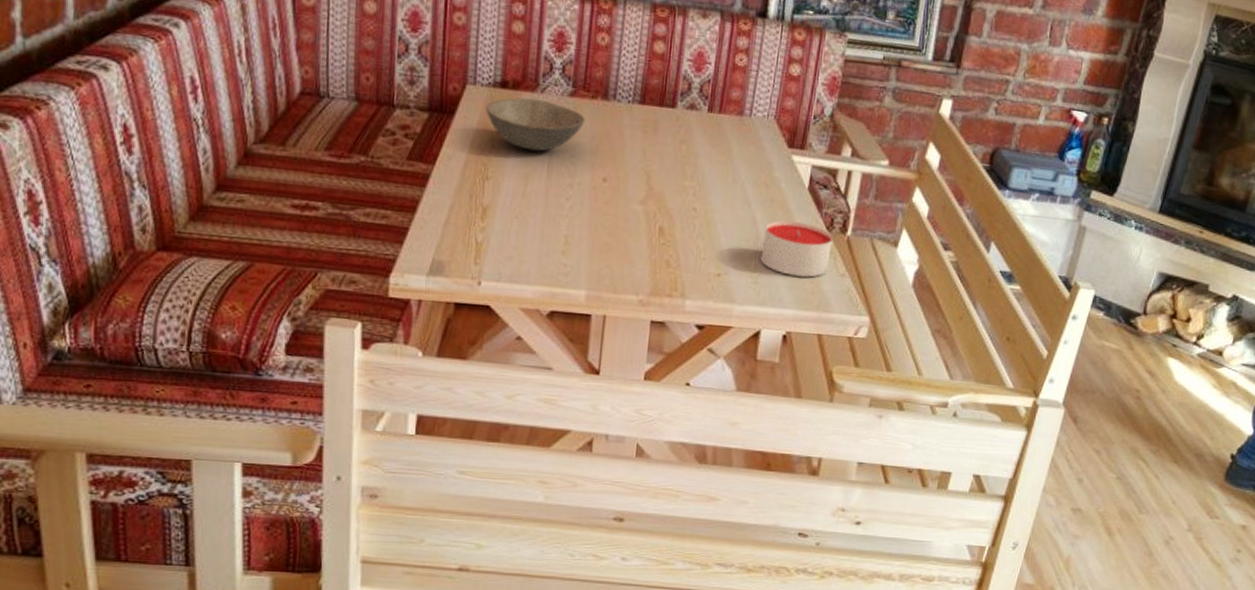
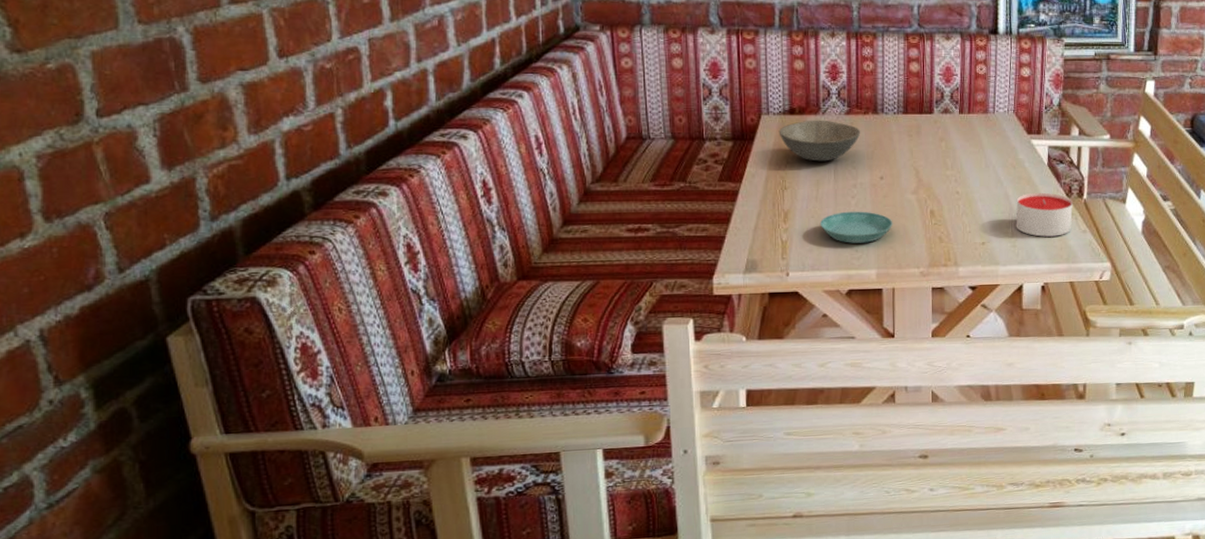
saucer: none [525,215,613,257] -> present [820,211,893,243]

